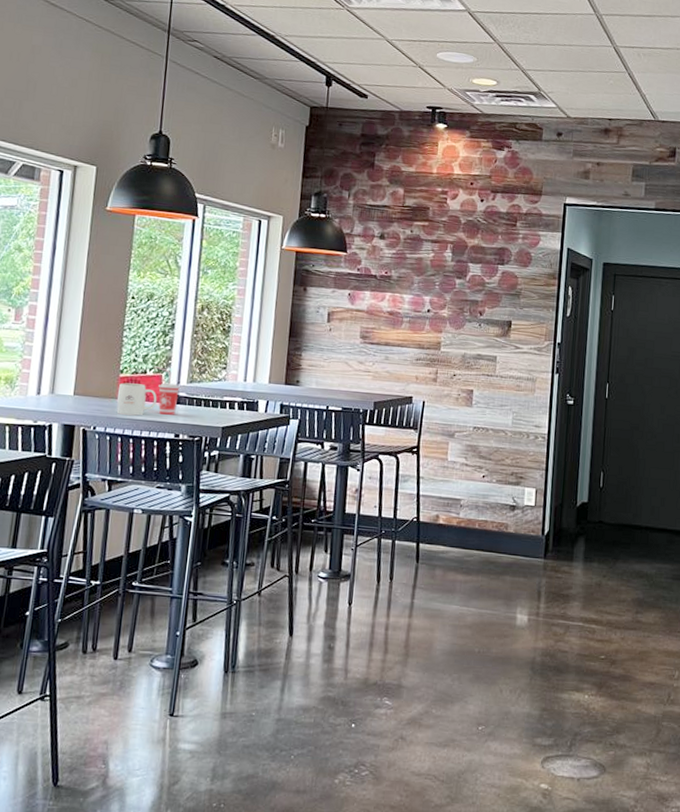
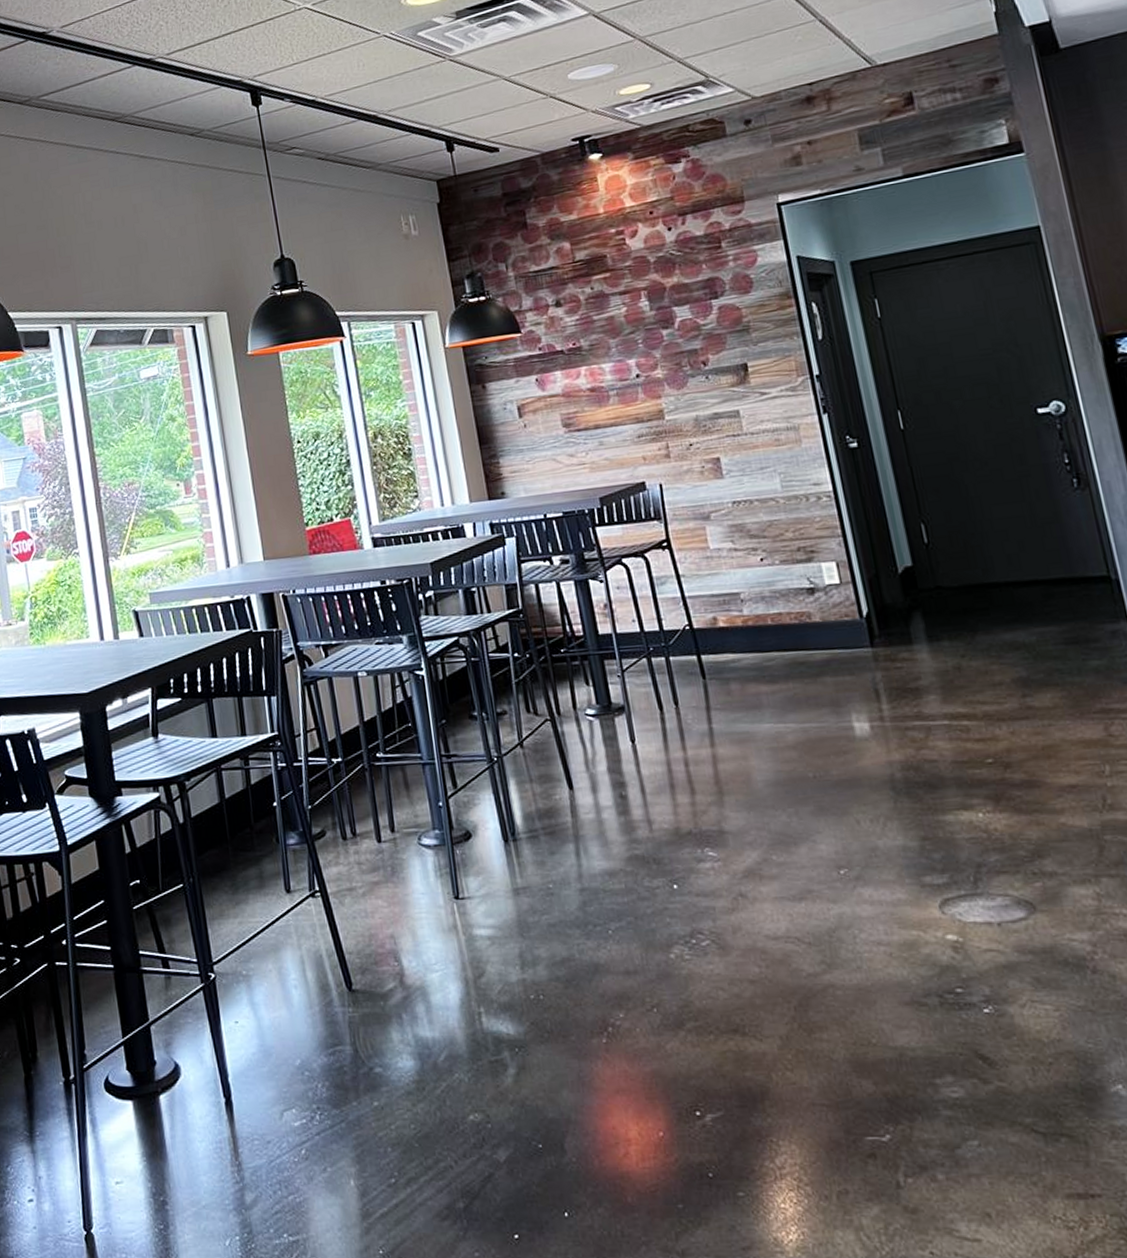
mug: present [116,382,157,417] -> none [307,533,352,573]
beverage cup: present [156,366,180,415] -> none [341,510,375,562]

